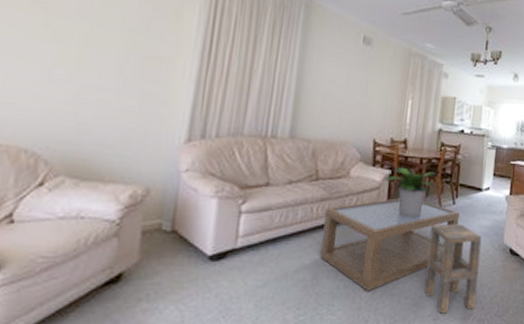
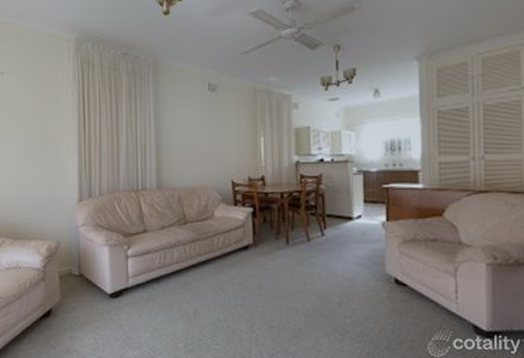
coffee table: present [320,198,460,291] -> none [197,234,331,323]
potted plant: present [384,166,438,217] -> none [247,203,301,251]
side table: present [424,224,482,314] -> none [301,256,361,346]

